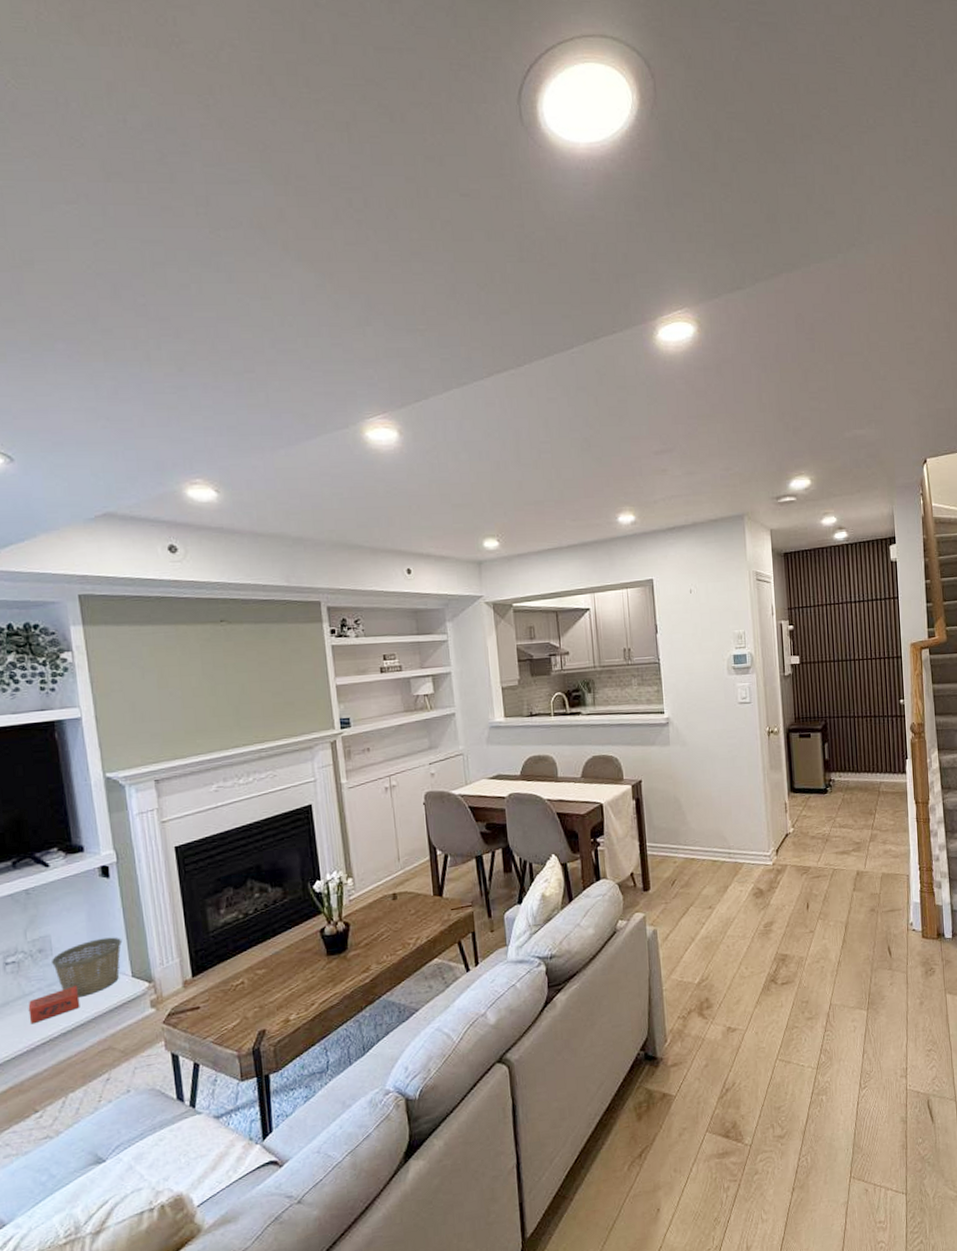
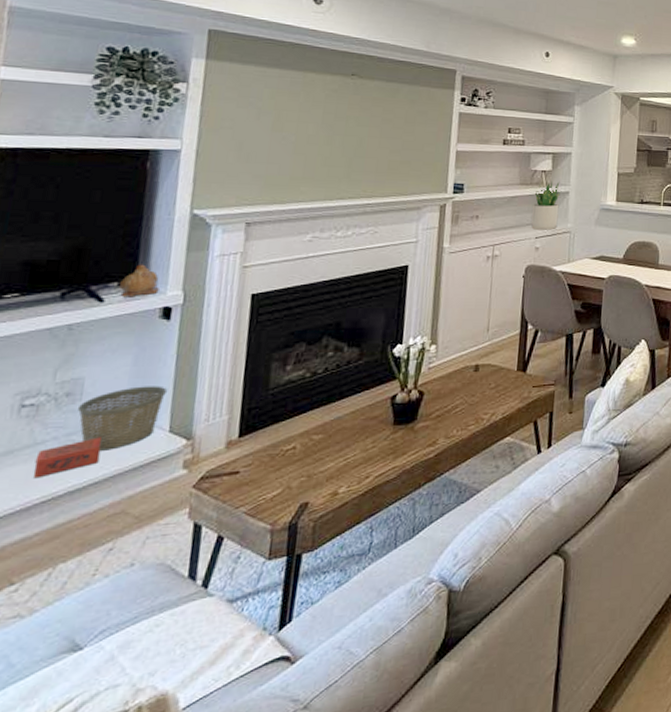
decorative figurine: none [59,829,94,861] -> present [119,264,159,298]
planter: none [420,703,449,756] -> present [531,181,561,230]

